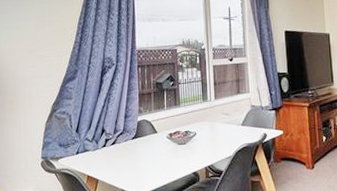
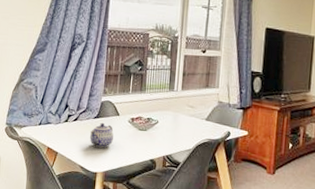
teapot: none [129,142,154,168] -> present [89,122,114,148]

